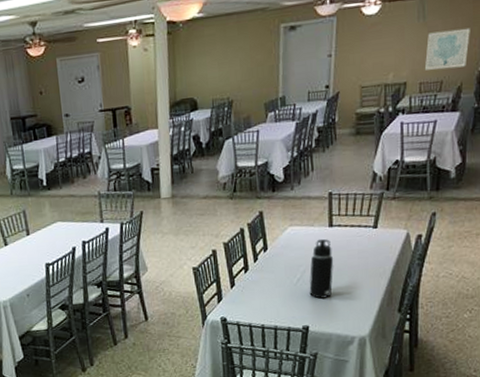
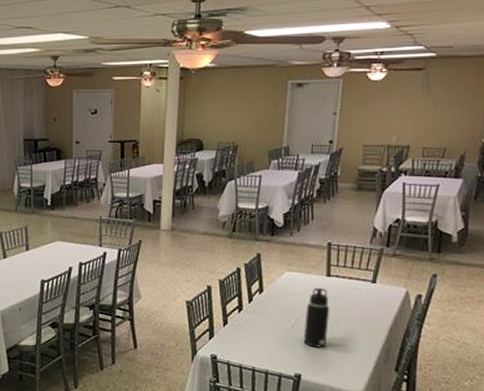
wall art: present [425,27,470,70] -> none [429,101,474,138]

